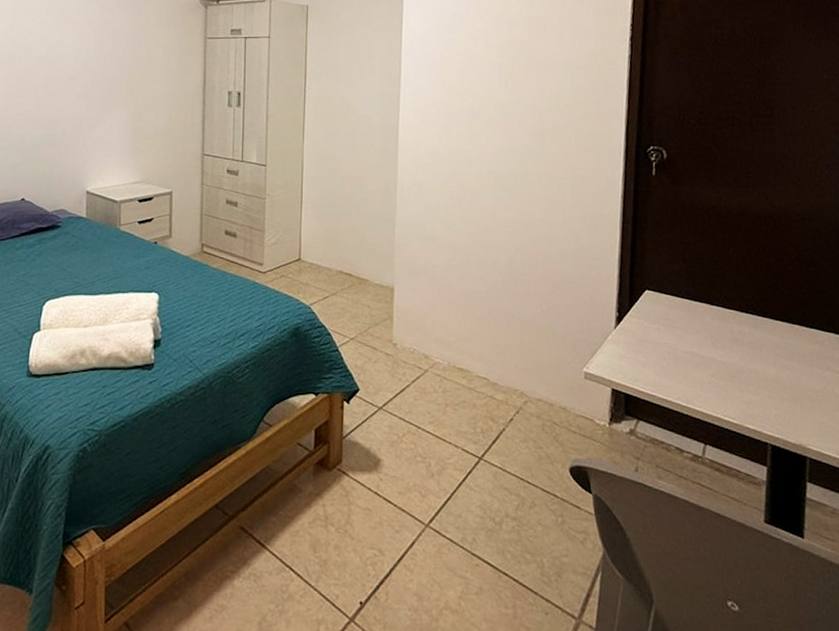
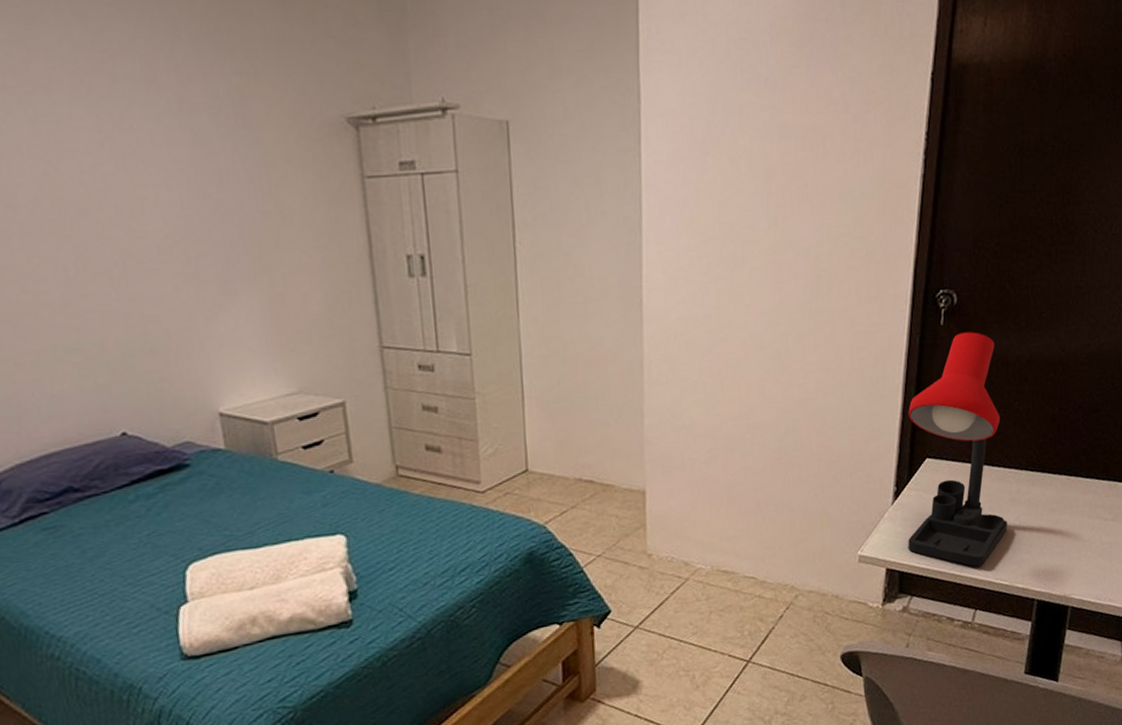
desk lamp: none [626,183,732,401] -> present [908,332,1007,567]

